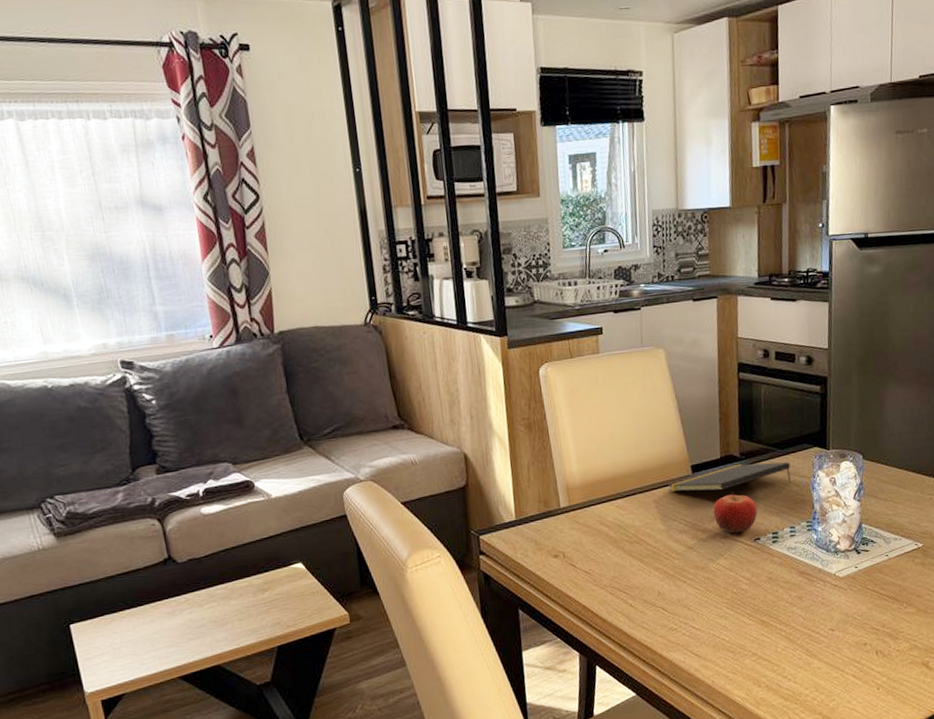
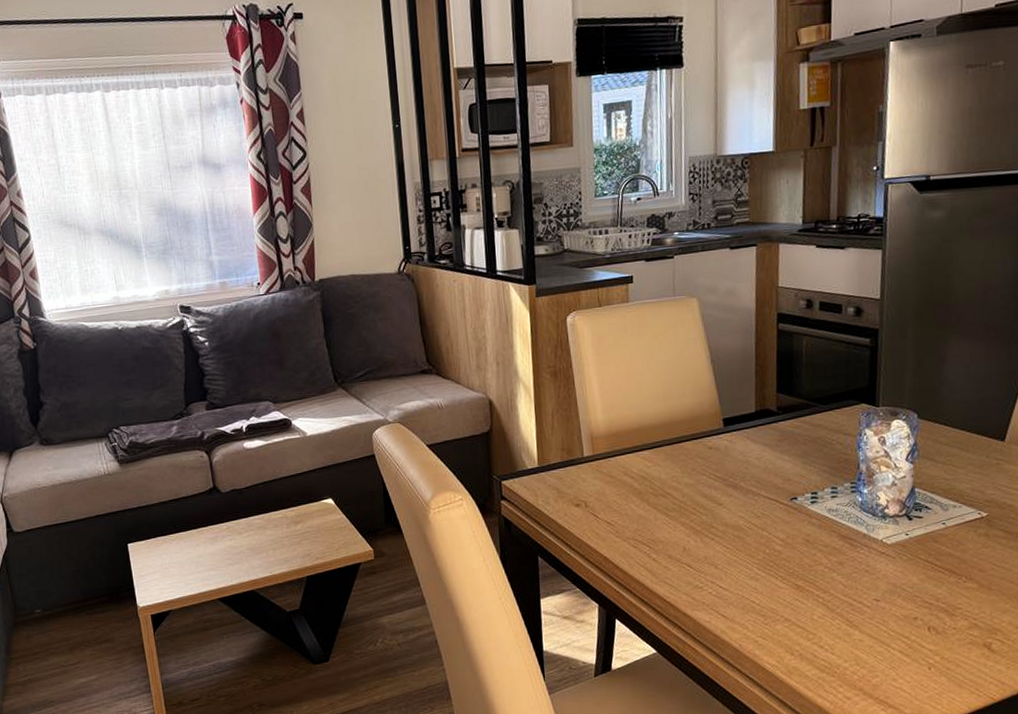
notepad: present [668,462,791,492] -> none [697,418,834,446]
fruit: present [713,491,757,534] -> none [746,447,795,492]

